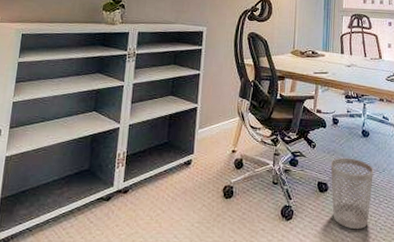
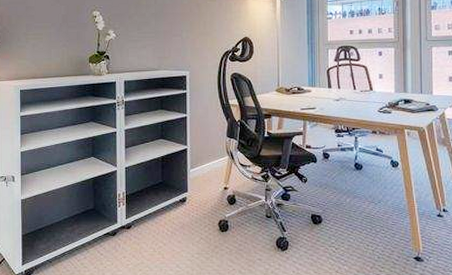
wastebasket: present [330,157,373,229] -> none [323,190,369,258]

